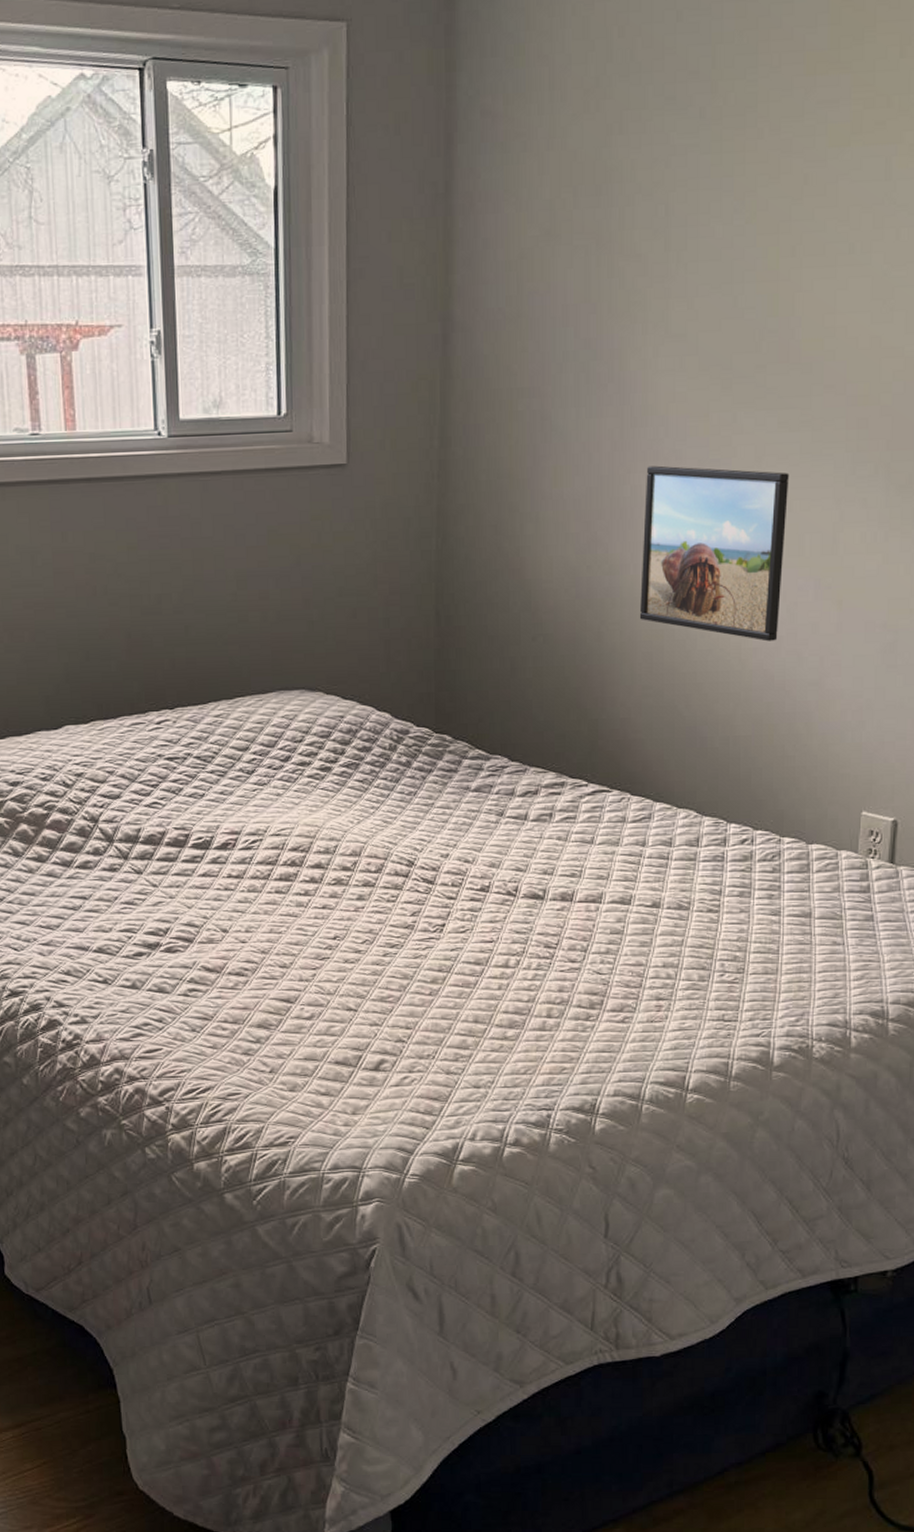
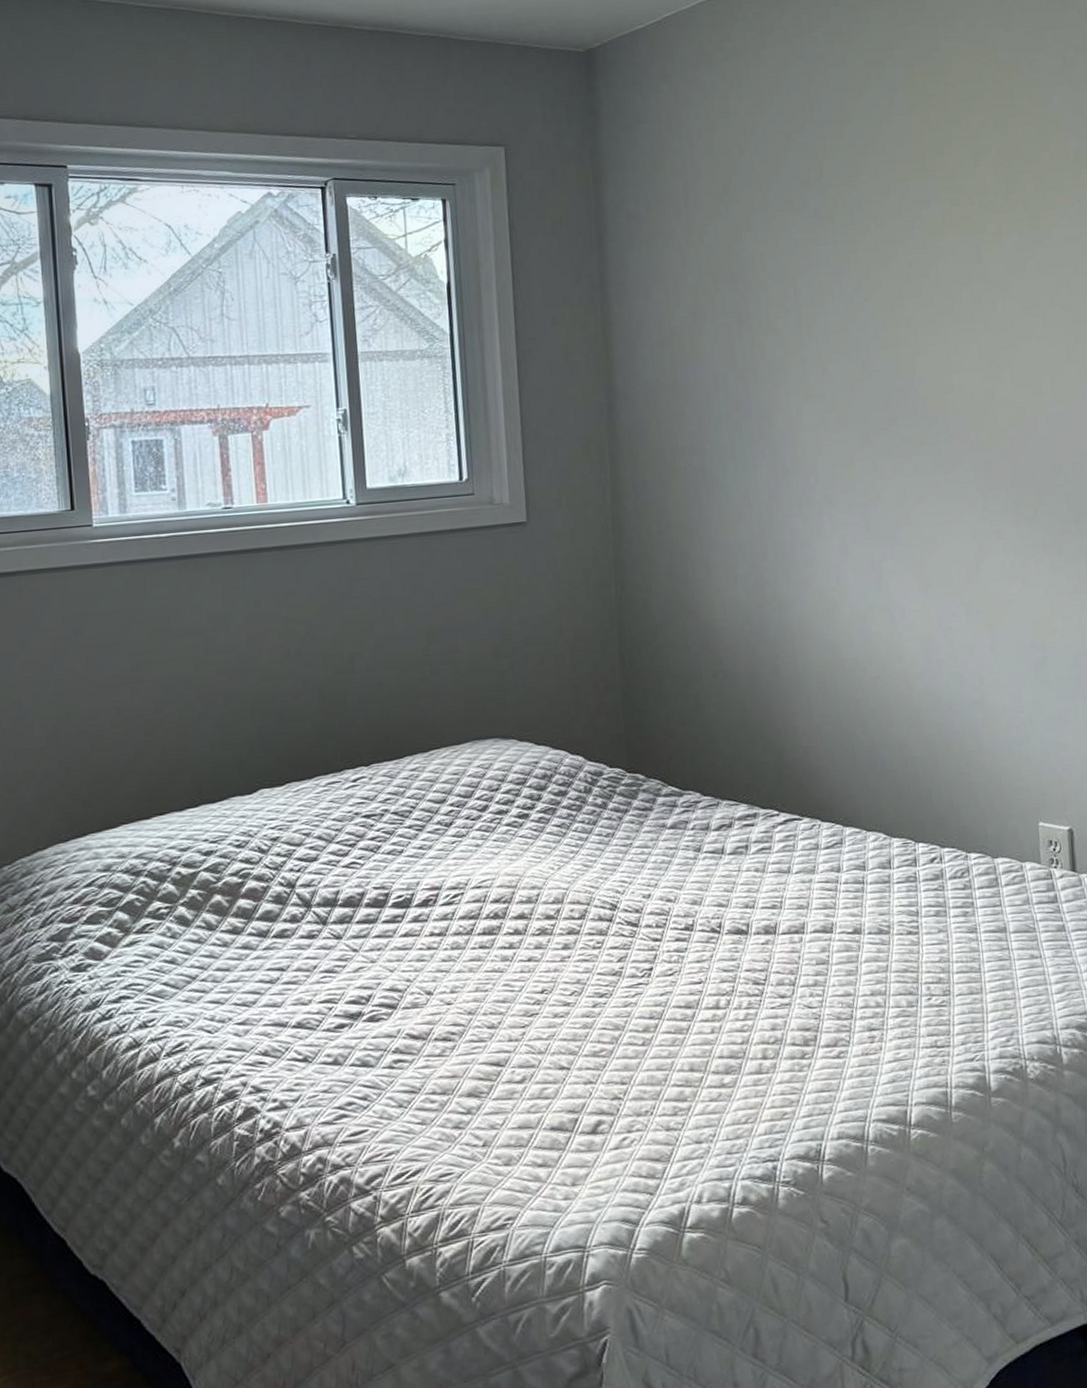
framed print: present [639,465,790,642] -> none [802,510,939,666]

